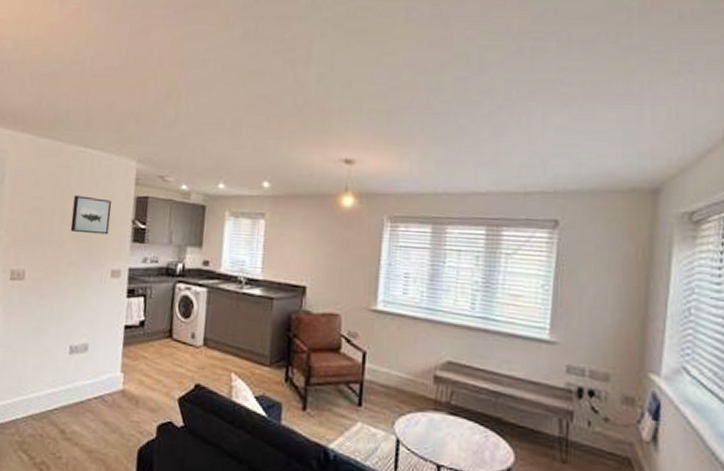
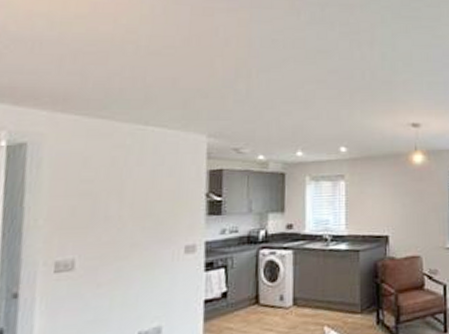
wall art: present [70,195,112,235] -> none [131,174,181,212]

